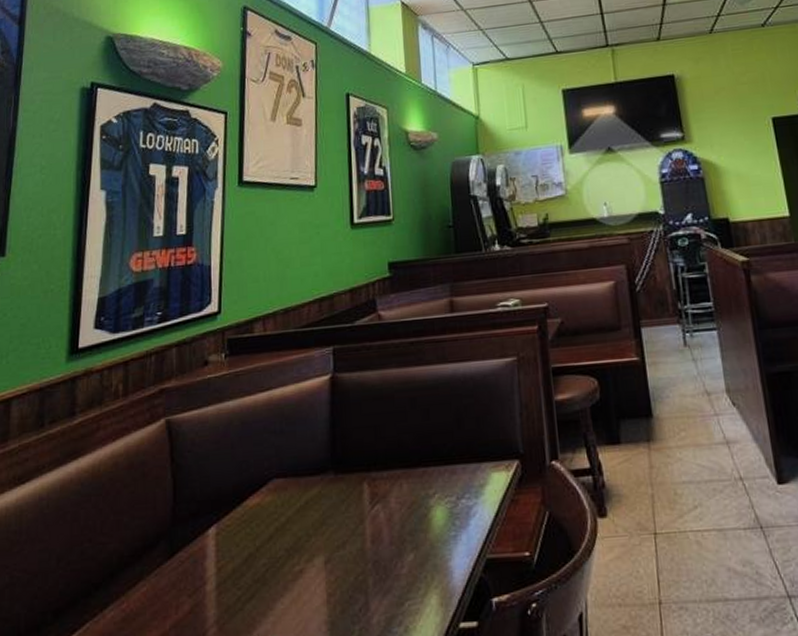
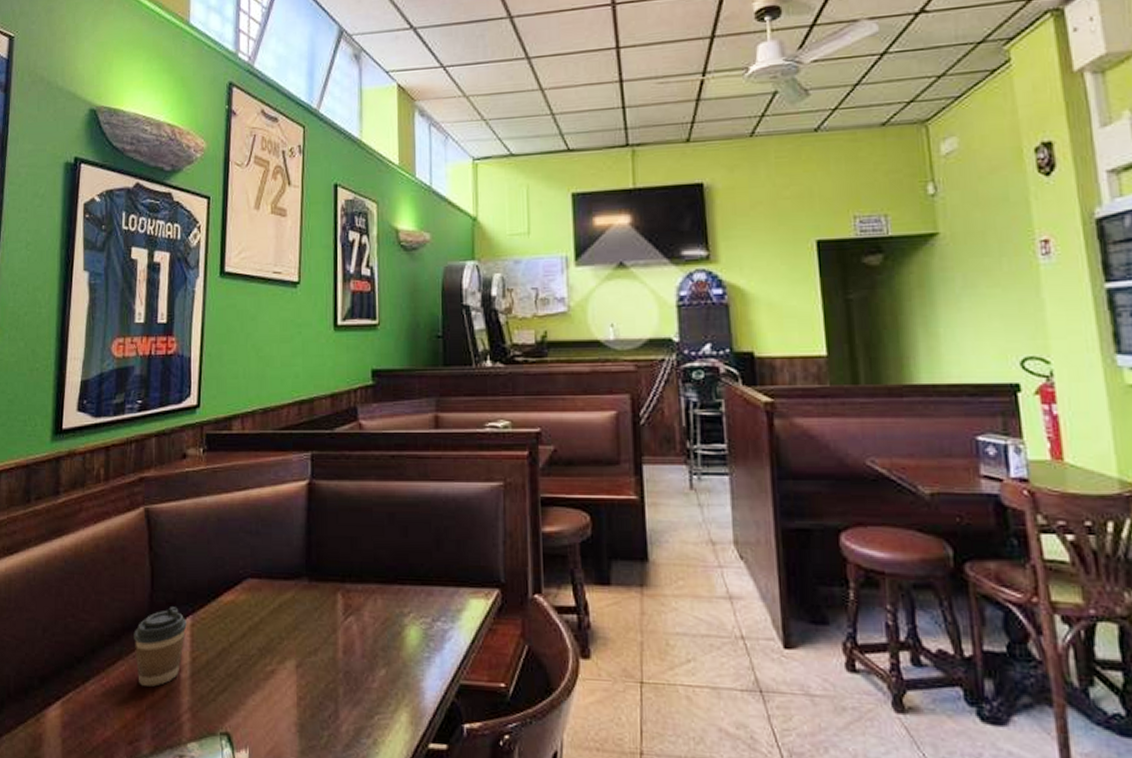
coffee cup: none [155,517,211,605] -> present [134,607,187,687]

